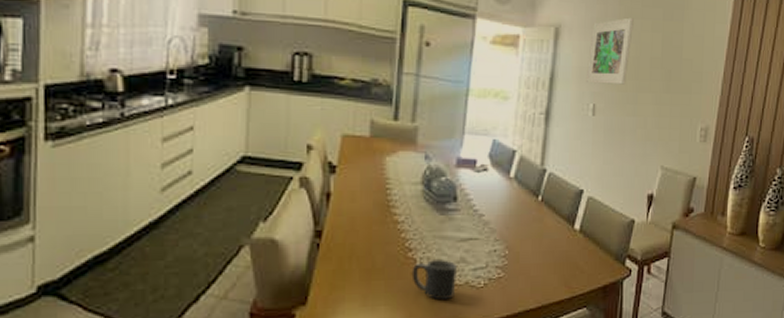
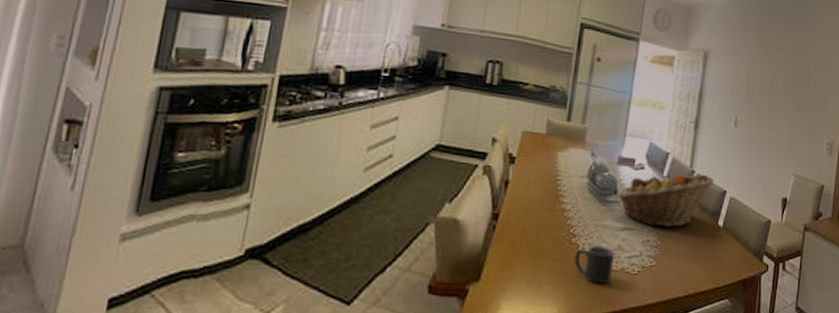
fruit basket: none [456,173,569,235] -> present [617,174,715,228]
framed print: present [585,17,634,85] -> none [729,47,769,102]

